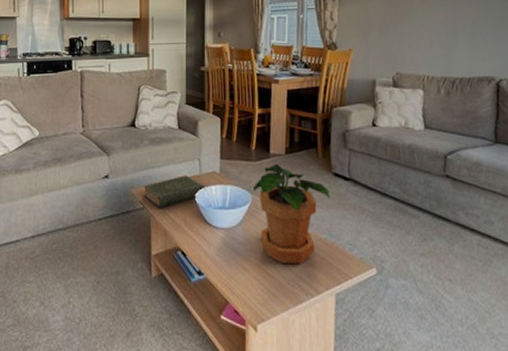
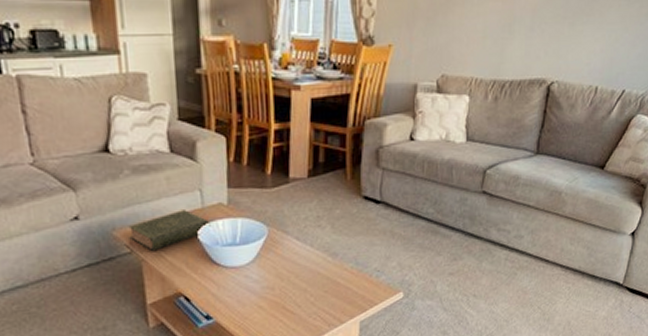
potted plant: present [253,164,330,265] -> none [269,189,359,298]

